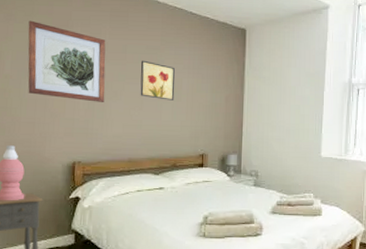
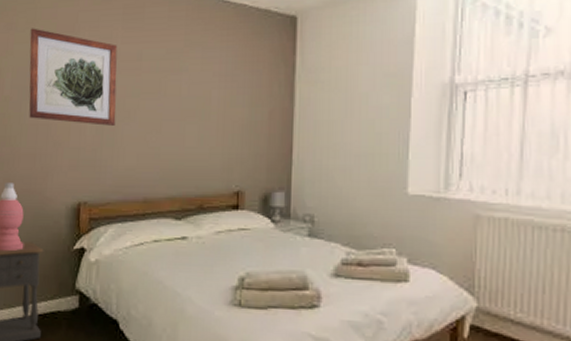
wall art: present [140,60,175,100] -> none [158,68,202,120]

